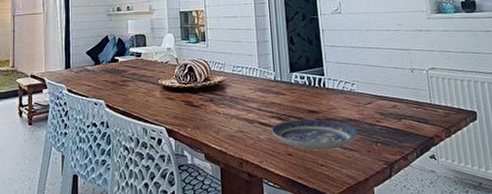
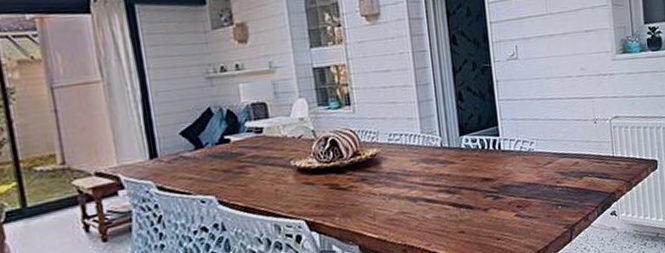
plate: present [271,119,358,151] -> none [439,187,538,224]

